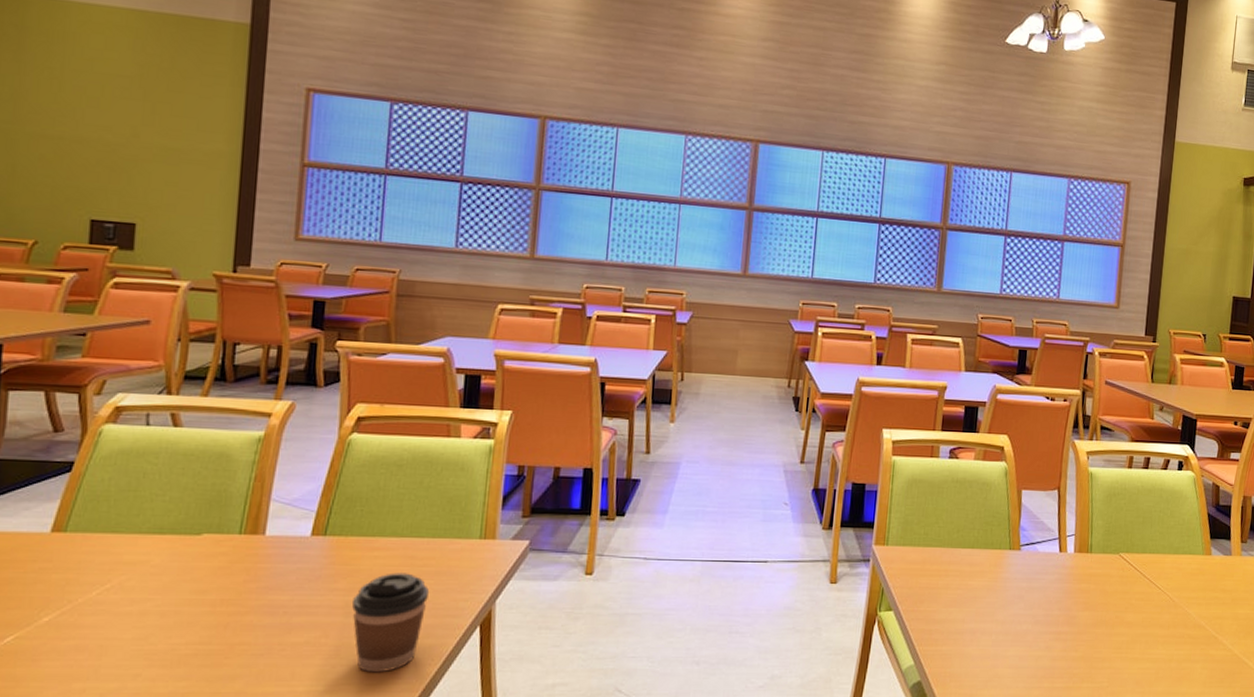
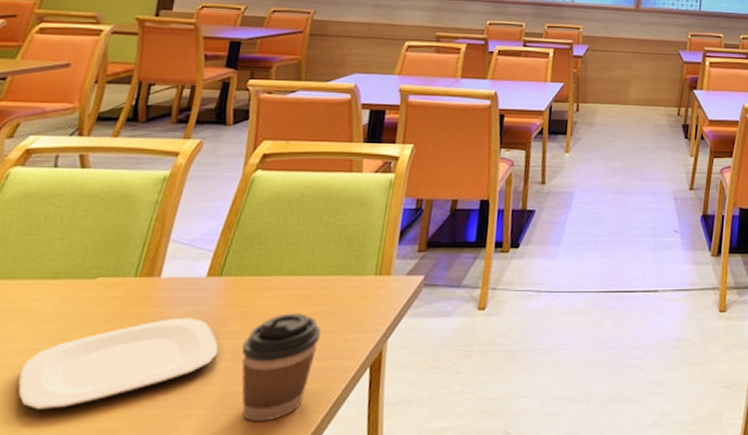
plate: none [137,574,329,656] -> present [17,317,219,410]

